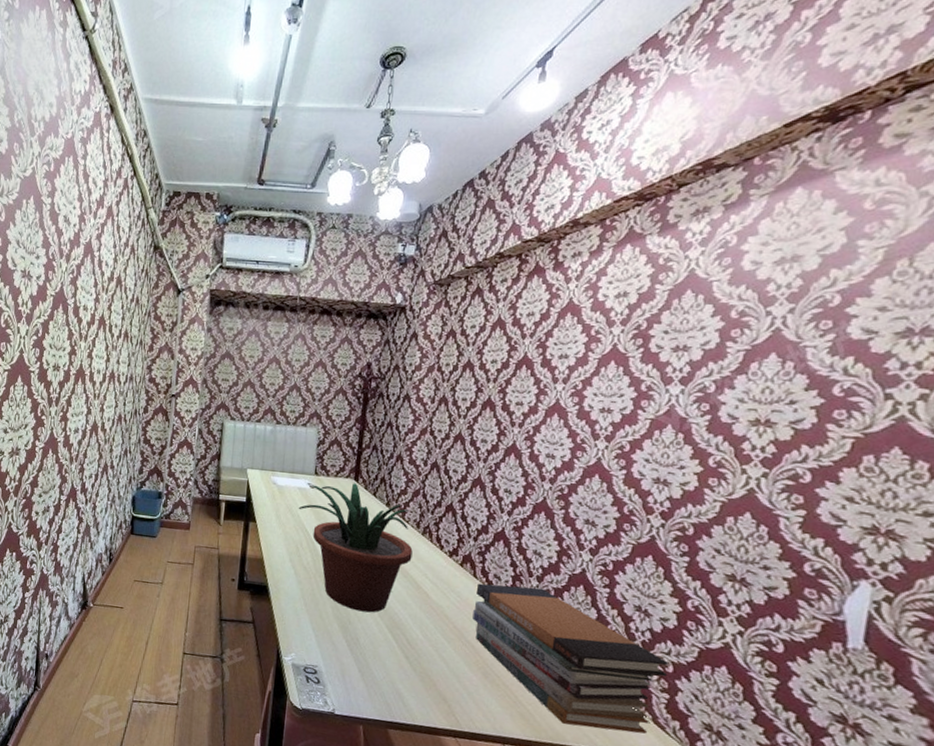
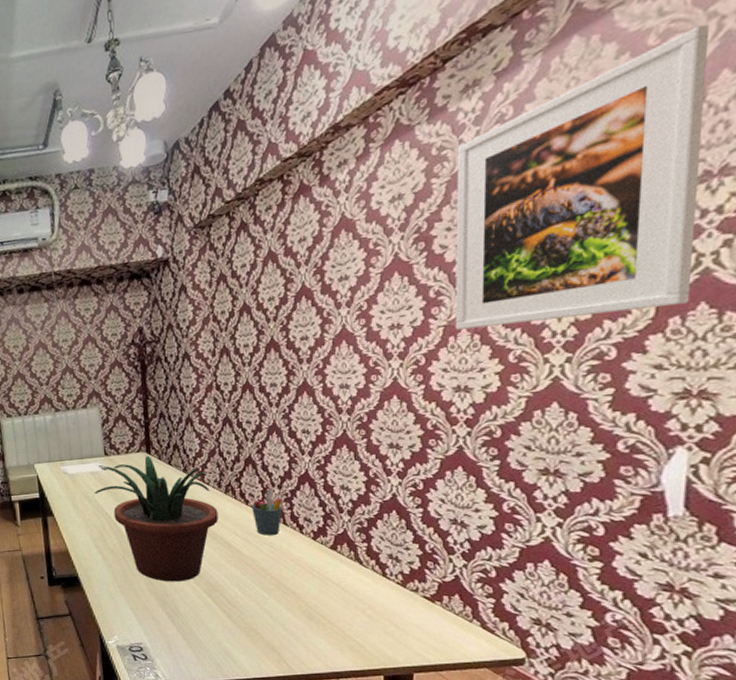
pen holder: none [445,540,476,585] -> present [251,490,283,535]
book stack: present [472,583,669,734] -> none [289,522,492,648]
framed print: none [661,201,922,445] -> present [455,25,710,330]

